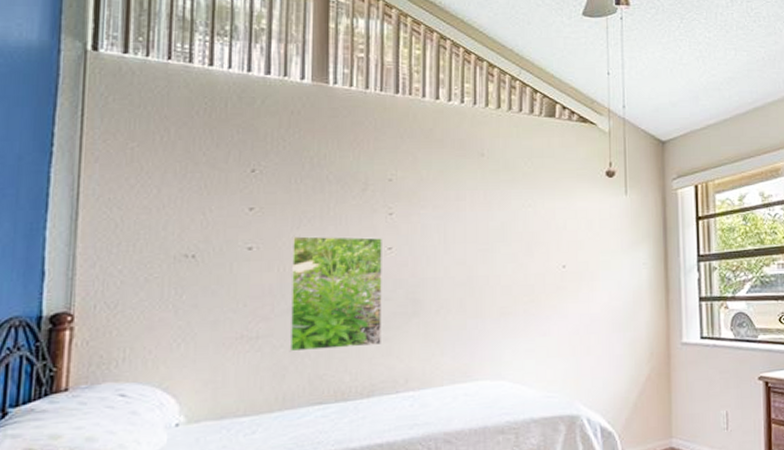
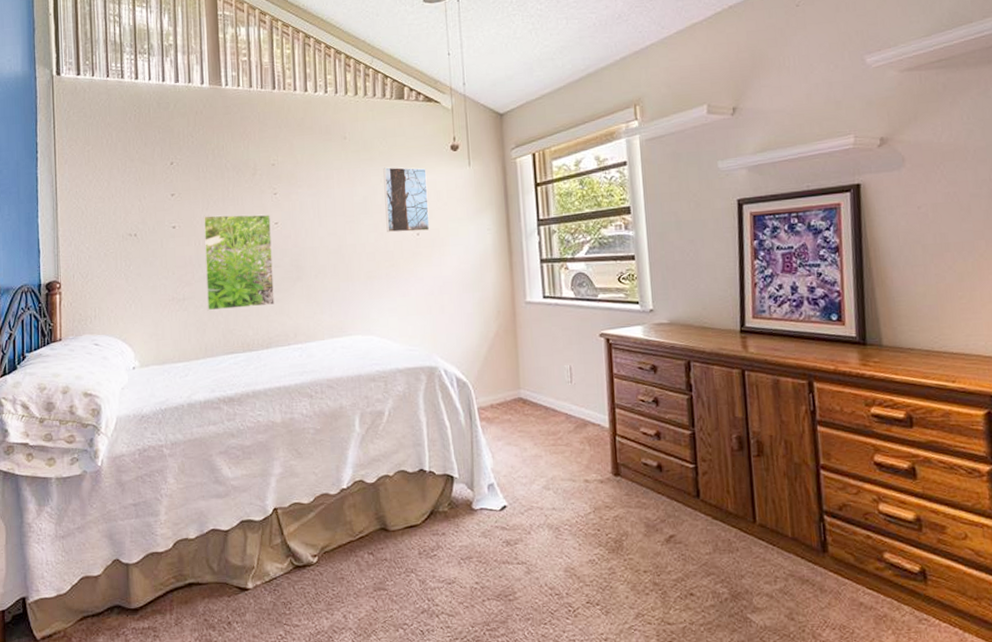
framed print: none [526,191,578,264] -> present [383,167,430,233]

